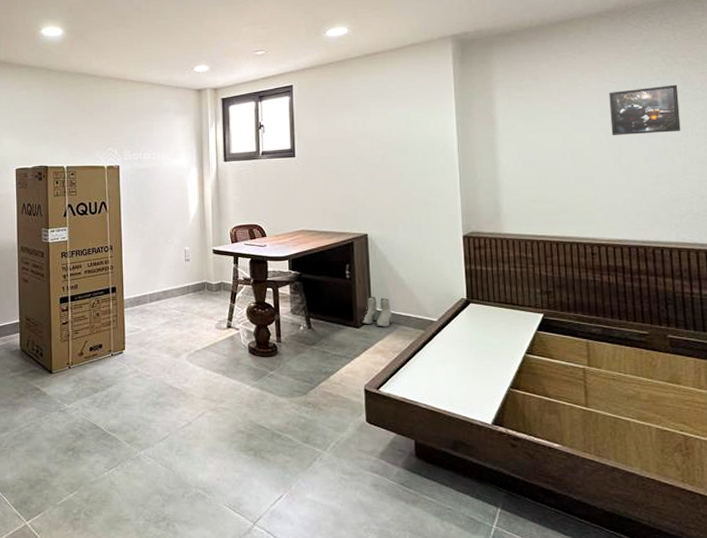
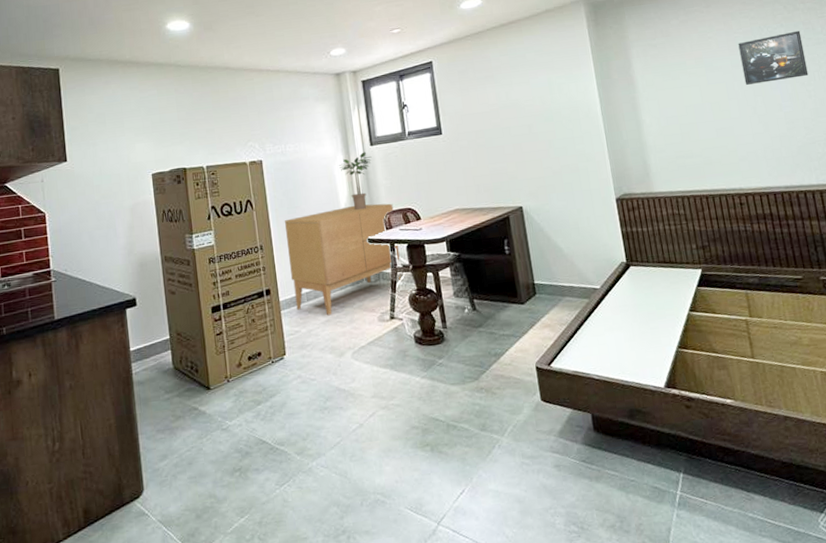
sideboard: none [135,216,242,318] -> present [284,203,402,316]
potted plant: none [192,167,225,222] -> present [339,152,372,210]
boots: present [362,296,393,327] -> none [525,269,557,301]

